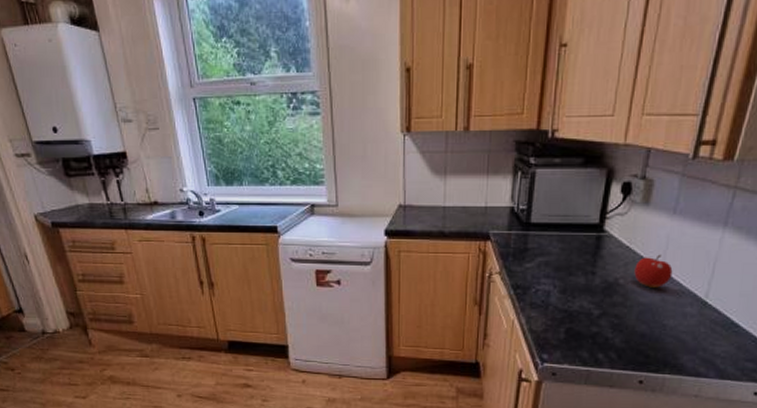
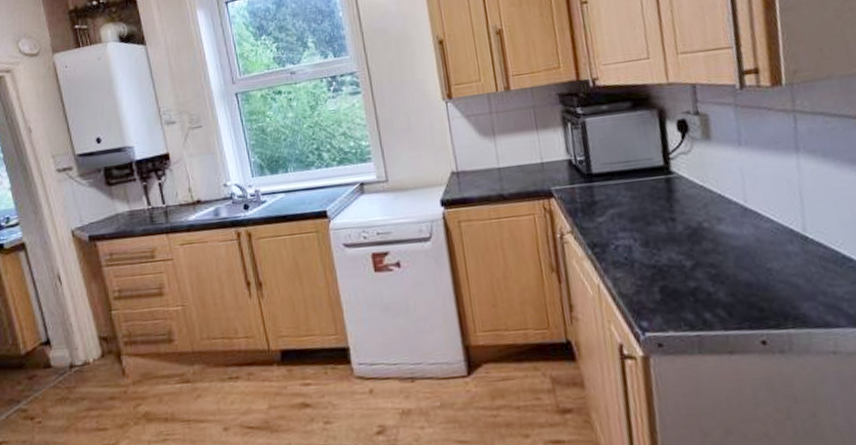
fruit: present [634,254,673,288] -> none [715,190,760,228]

